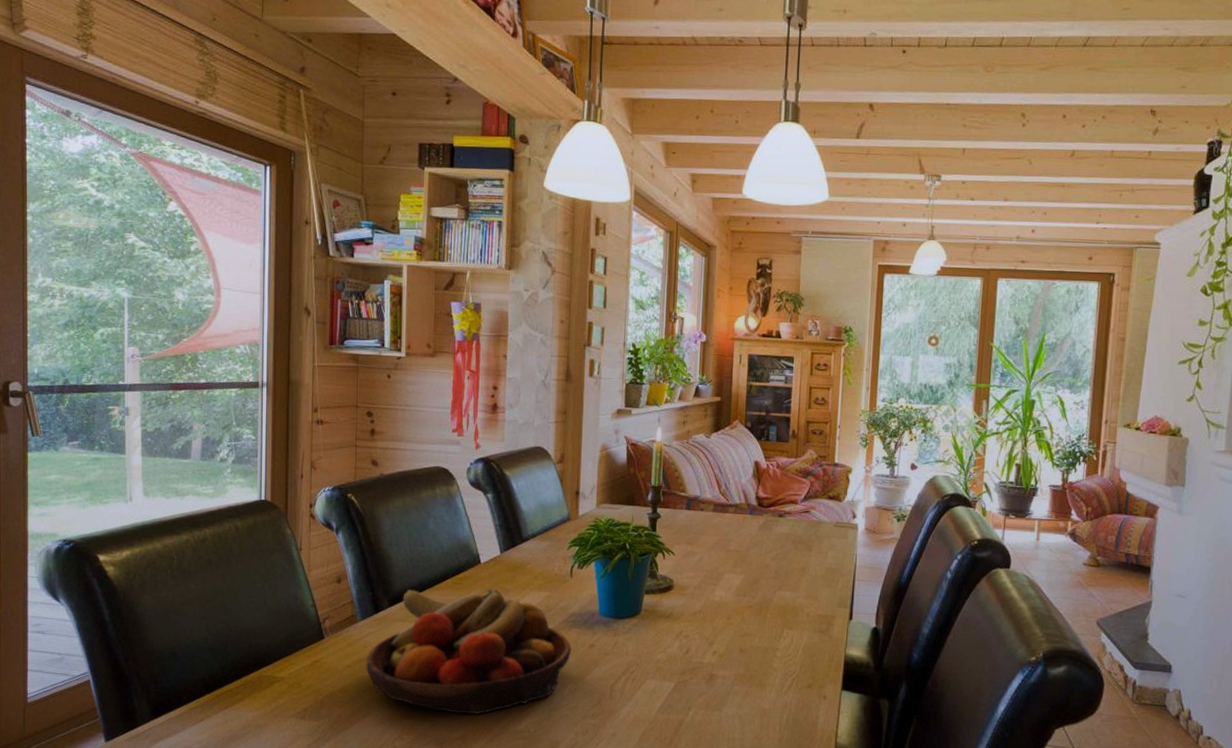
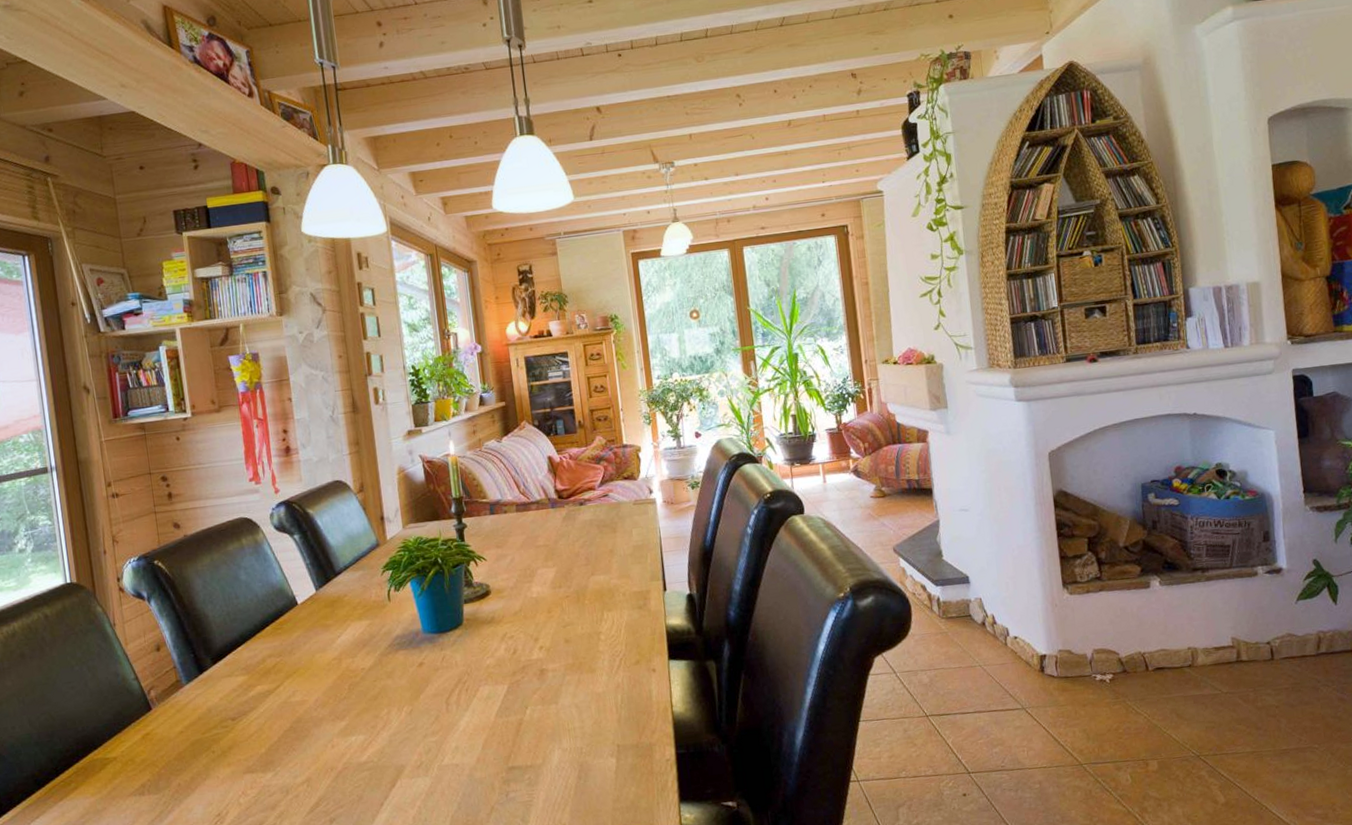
fruit bowl: present [366,588,572,715] -> none [197,626,402,760]

